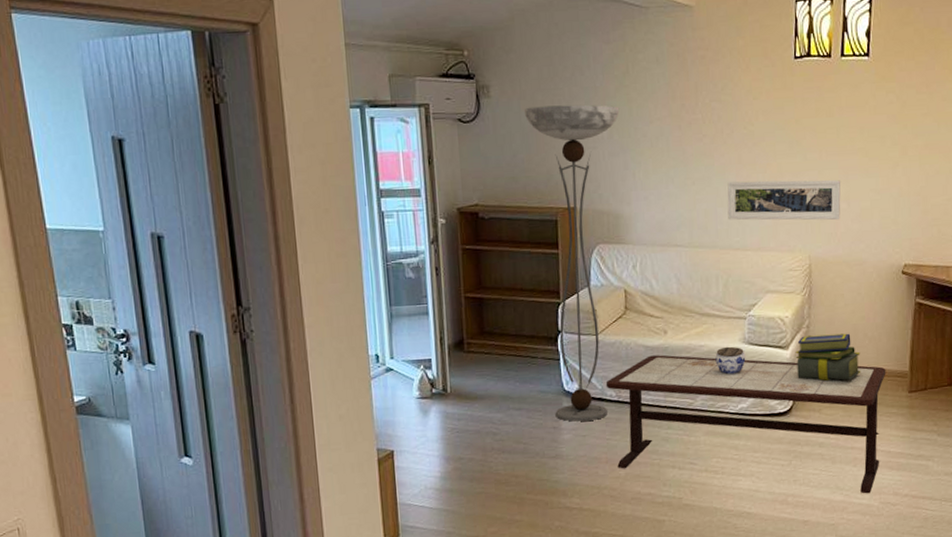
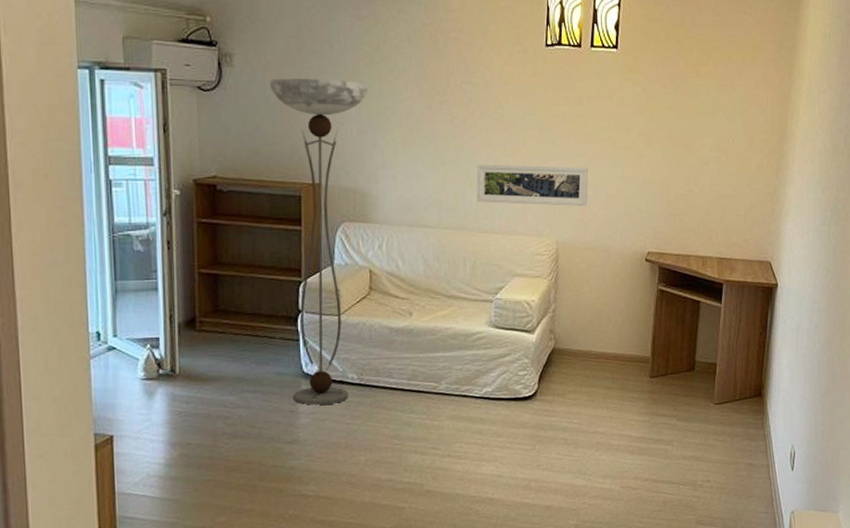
coffee table: present [605,354,886,494] -> none [347,337,629,479]
jar: present [715,346,746,375] -> none [461,329,492,358]
stack of books: present [795,333,861,381] -> none [541,318,605,366]

